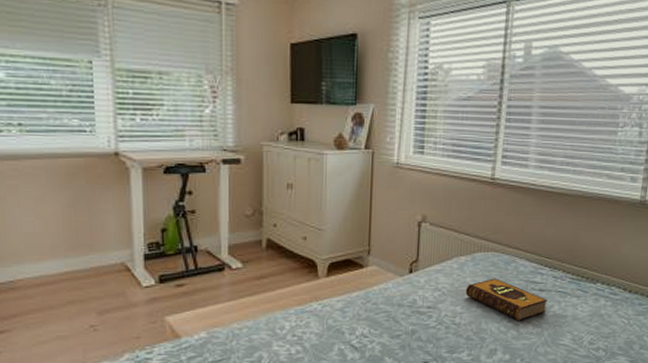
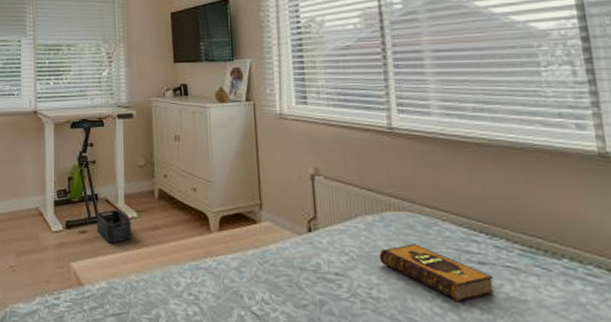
storage bin: none [195,260,235,295] -> present [96,209,132,244]

